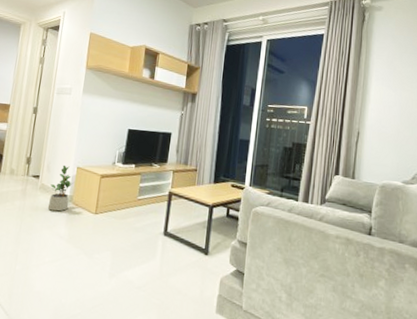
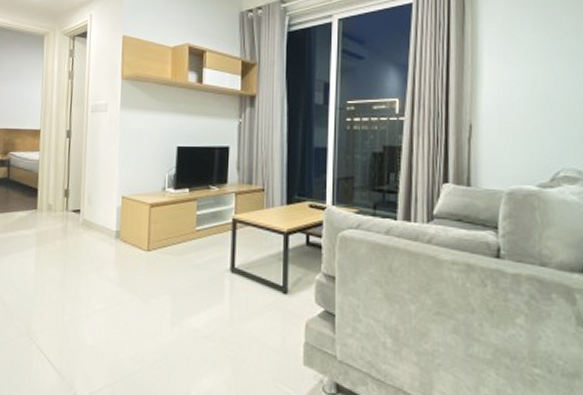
potted plant: present [47,164,73,212] -> none [92,195,119,251]

